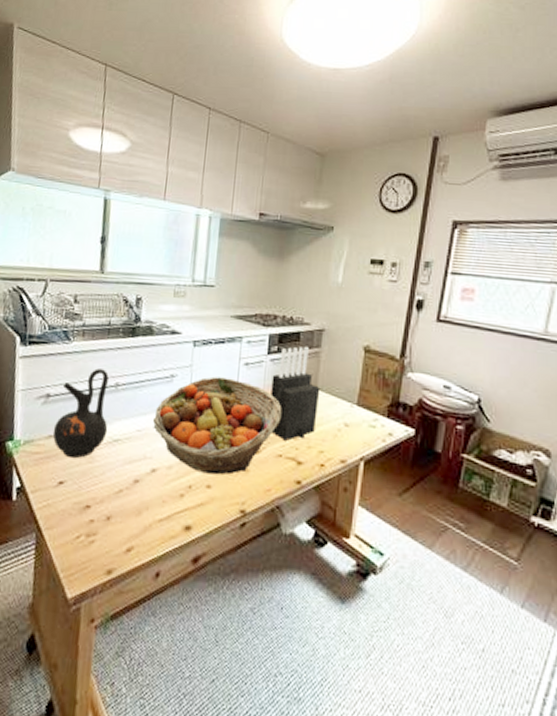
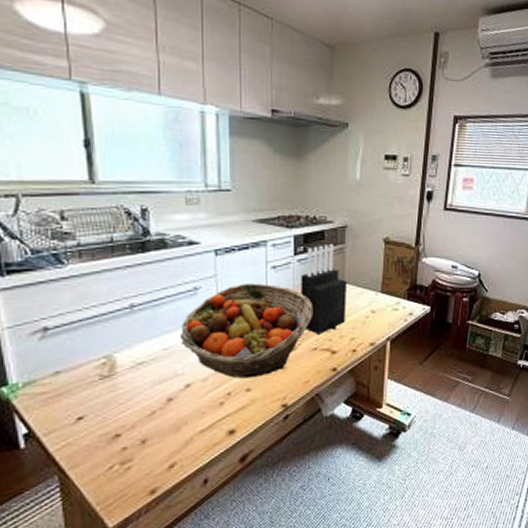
ceramic jug: present [52,368,109,459] -> none [59,291,129,391]

